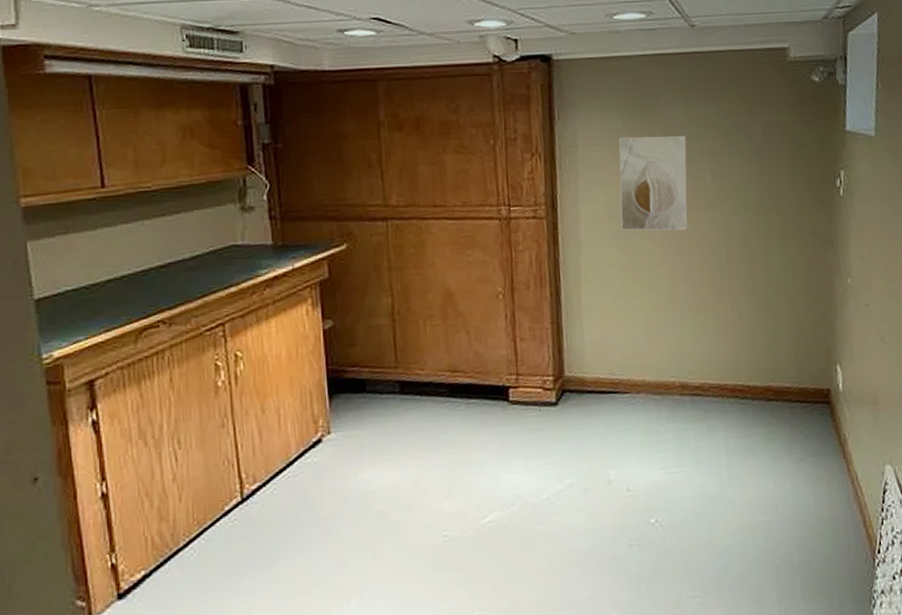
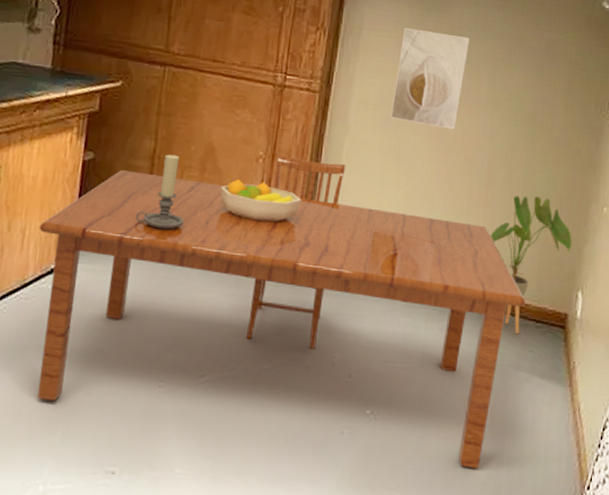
dining table: none [292,285,788,571] -> present [38,154,526,469]
candle holder: none [387,307,436,383] -> present [135,154,184,230]
fruit bowl: none [467,317,549,357] -> present [220,179,302,222]
house plant: none [741,280,823,419] -> present [490,196,572,335]

